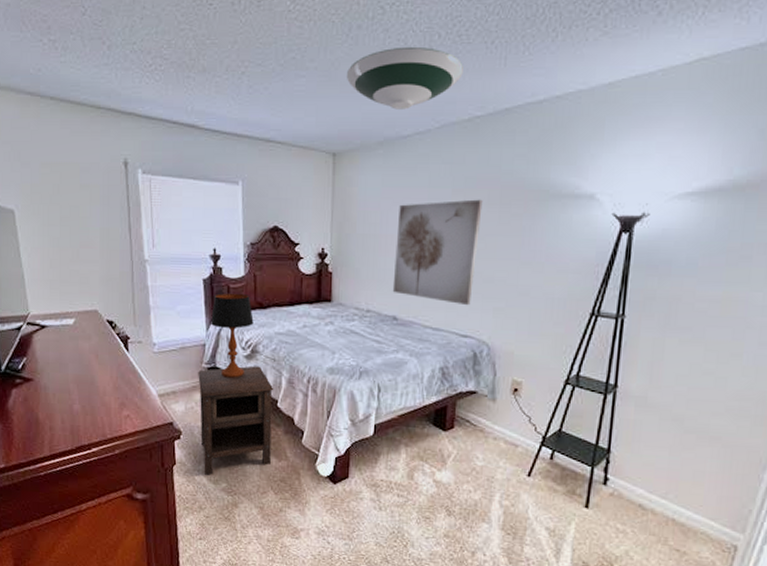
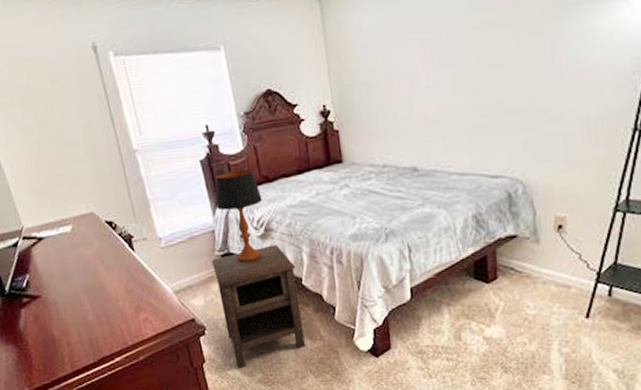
wall art: present [392,199,483,306] -> none [401,20,497,143]

